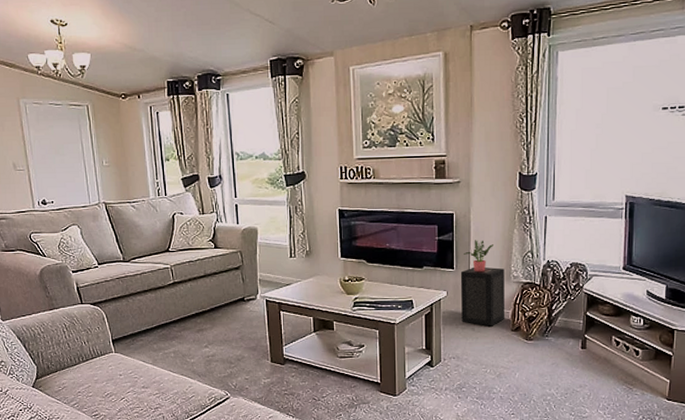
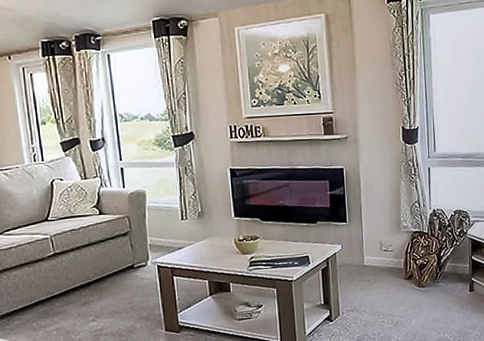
speaker: present [460,267,504,326] -> none [353,219,397,277]
potted plant: present [464,240,493,273] -> none [355,192,383,225]

